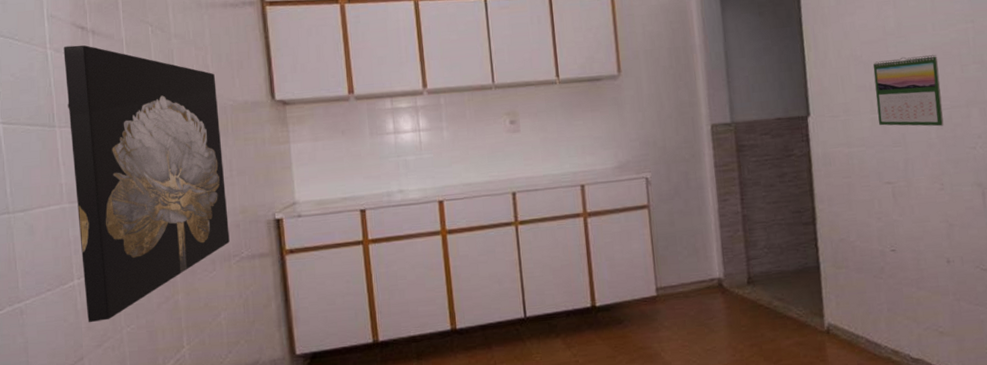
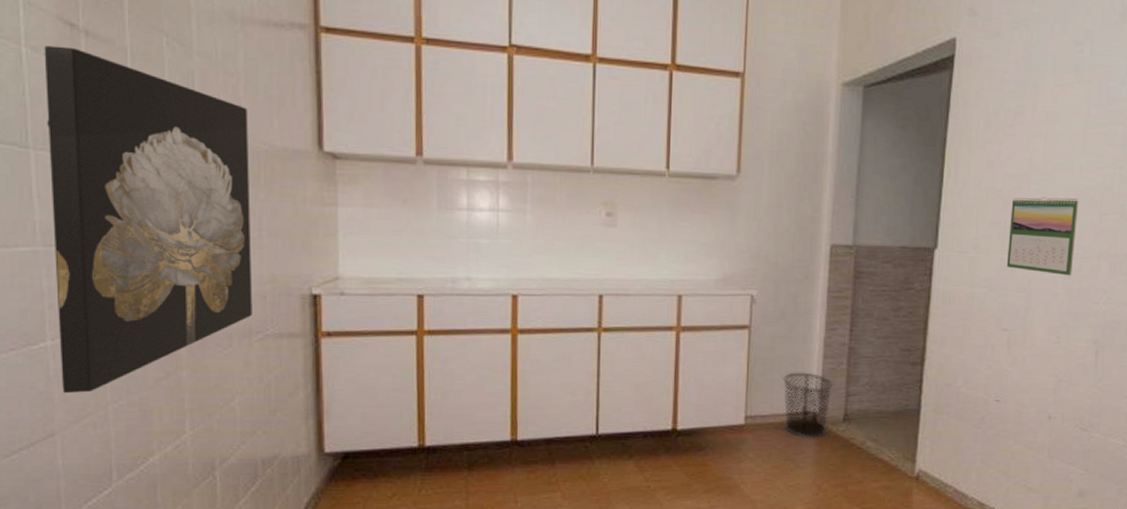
waste bin: none [686,241,734,304] -> present [783,372,833,439]

